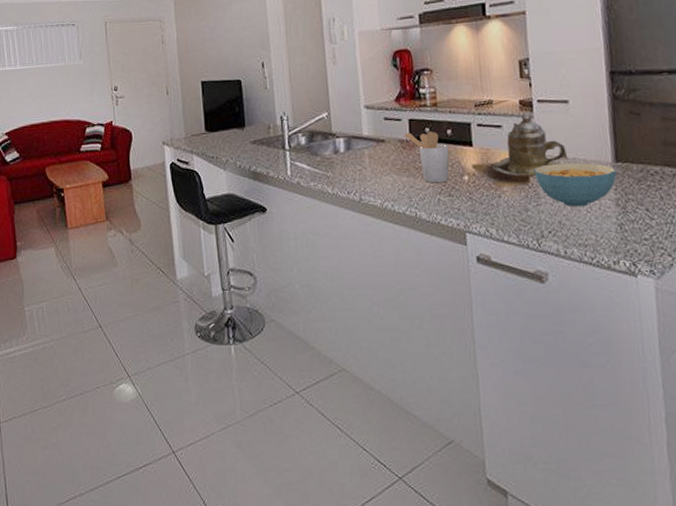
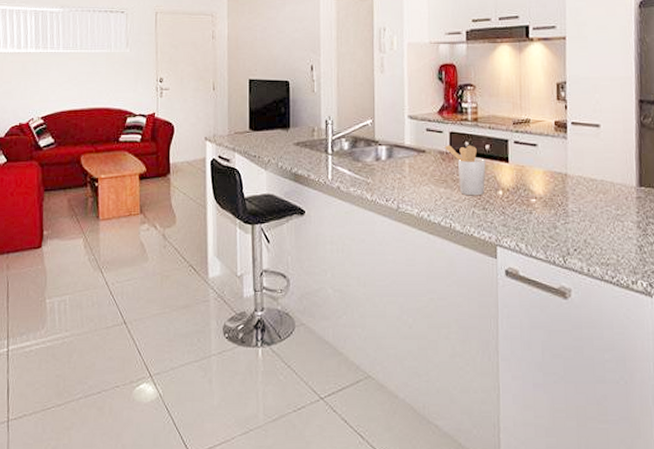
teapot: present [472,114,570,187] -> none [507,135,598,203]
cereal bowl: present [533,162,617,208] -> none [564,184,640,227]

